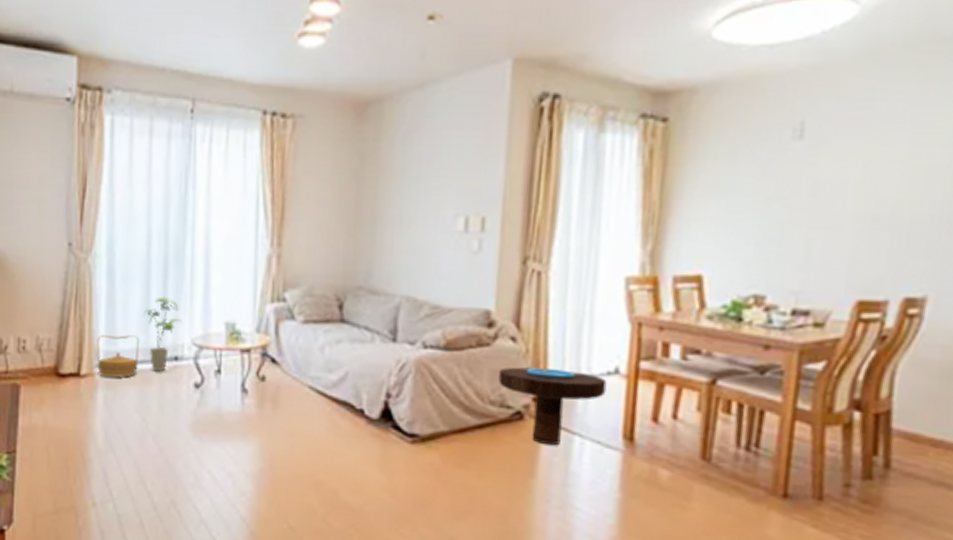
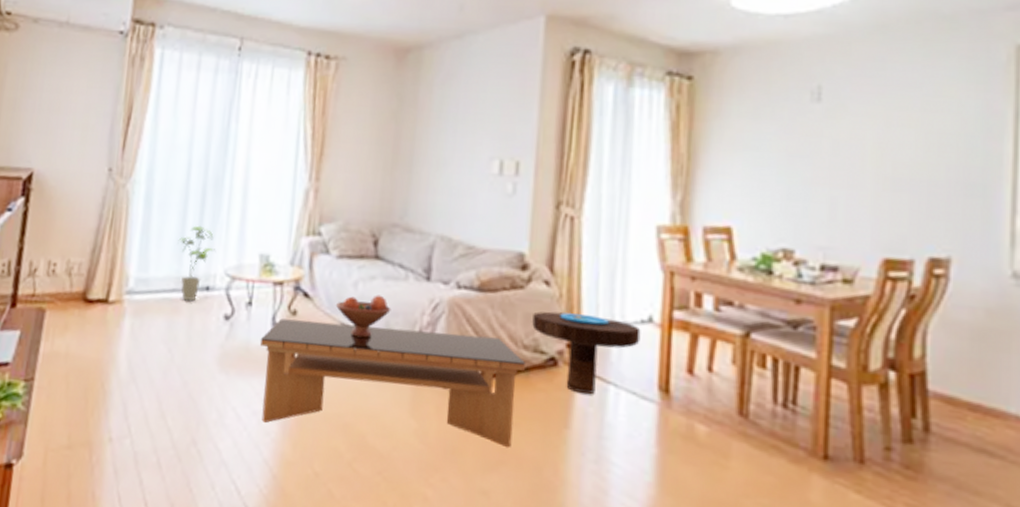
basket: present [96,335,140,378] -> none [126,261,172,306]
coffee table: none [230,385,492,499] -> present [259,318,525,448]
fruit bowl: none [303,358,358,400] -> present [335,295,391,338]

